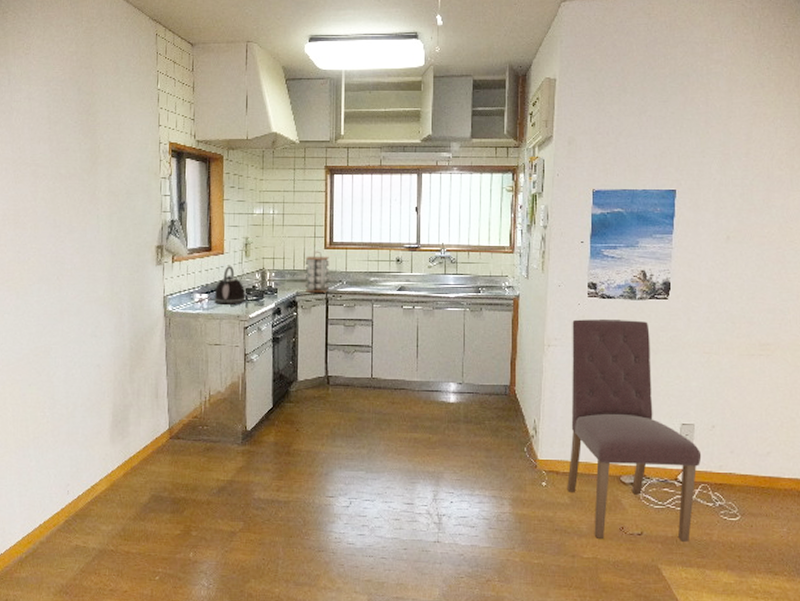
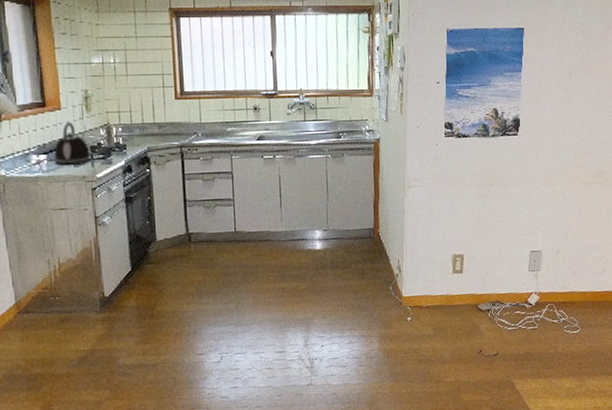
spice rack: present [305,251,330,293] -> none [154,101,184,147]
dining chair: present [567,318,702,542] -> none [430,157,548,363]

